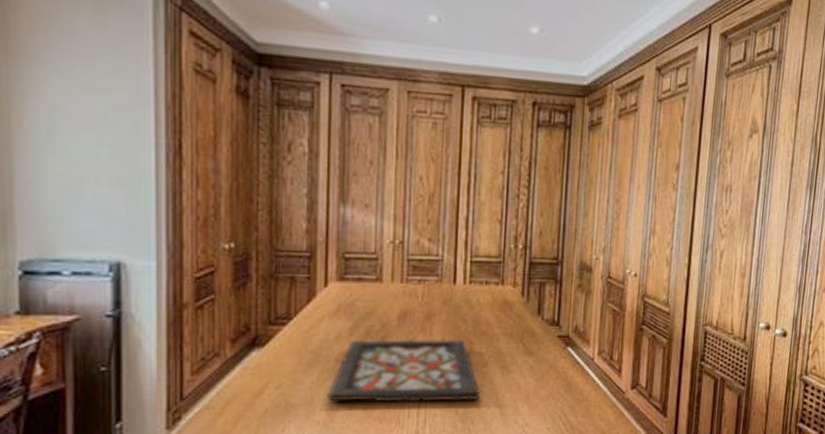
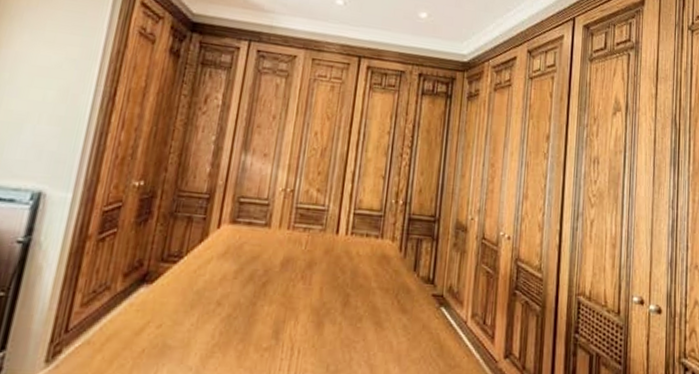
decorative tray: present [327,338,481,402] -> none [203,283,353,357]

